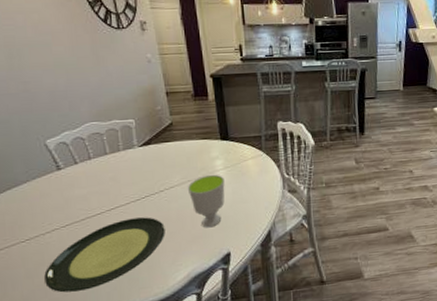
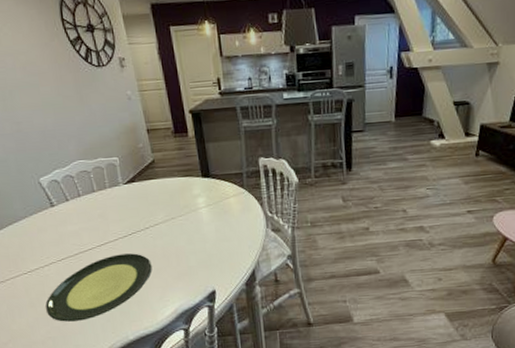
cup: present [187,174,225,228] -> none [171,212,208,266]

